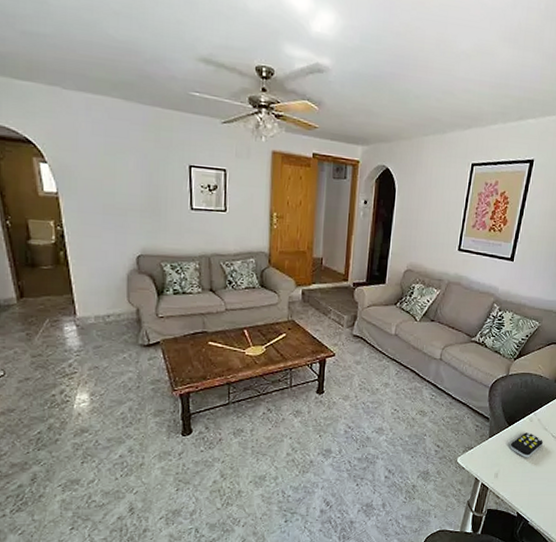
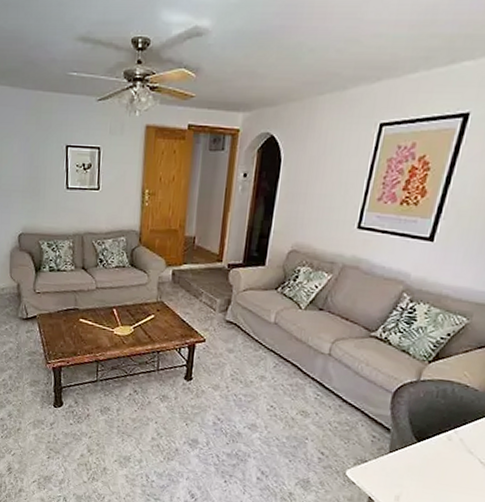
remote control: present [510,432,543,458] -> none [417,452,466,484]

